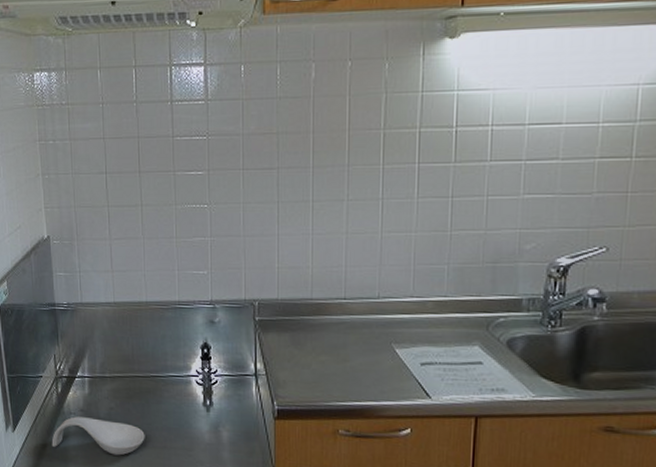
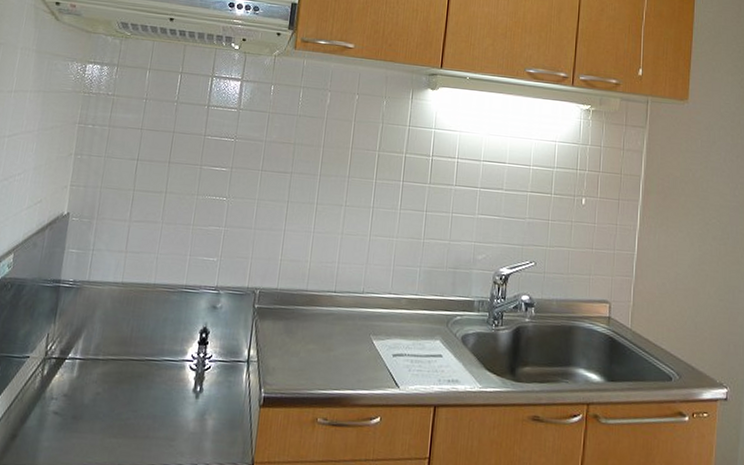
spoon rest: present [51,416,145,456] -> none [22,402,129,447]

